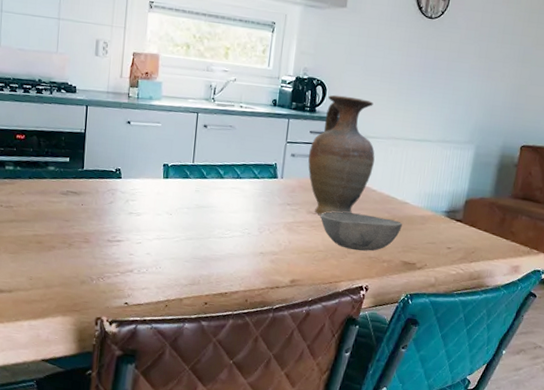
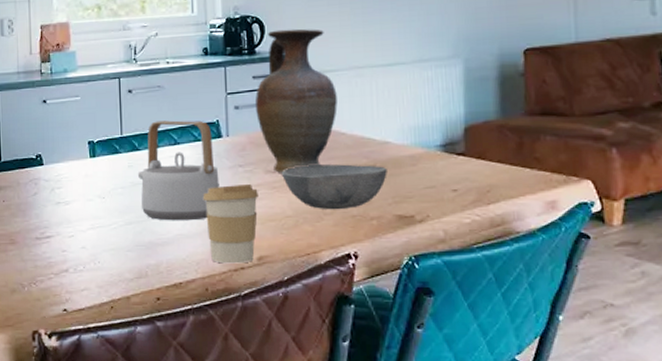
teapot: none [202,156,270,244] -> present [137,120,220,221]
coffee cup: none [253,218,300,284] -> present [202,184,260,264]

